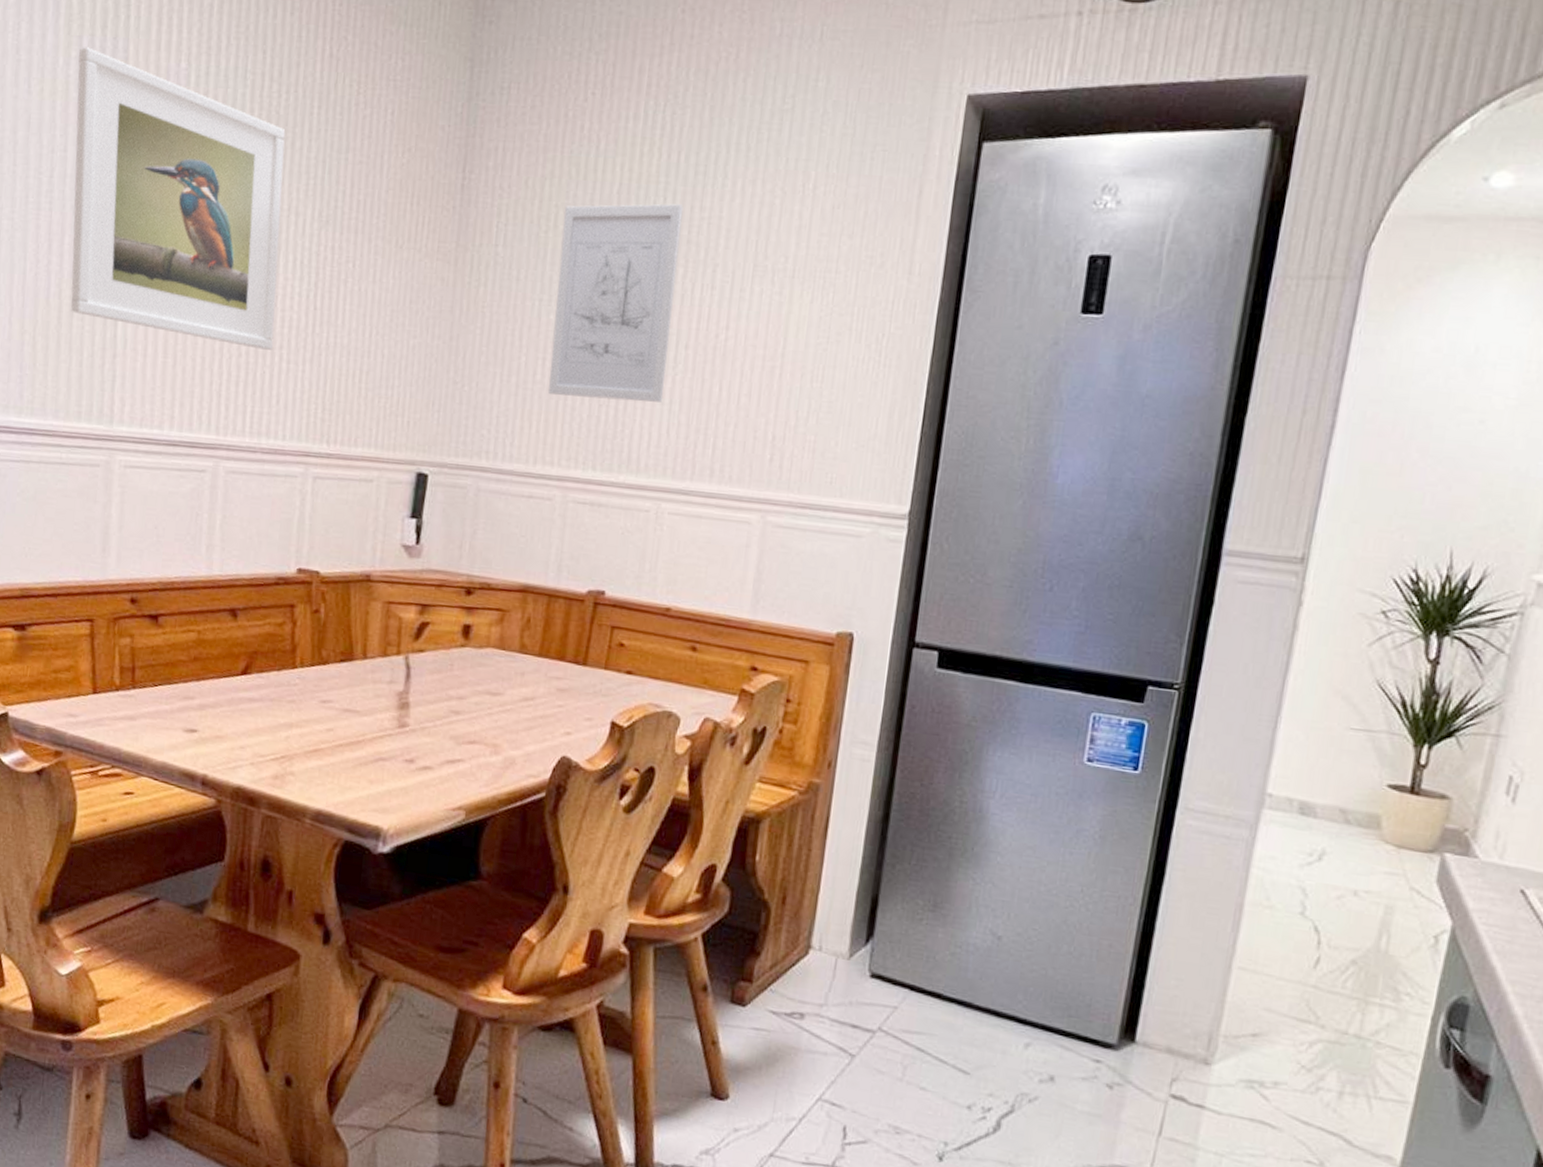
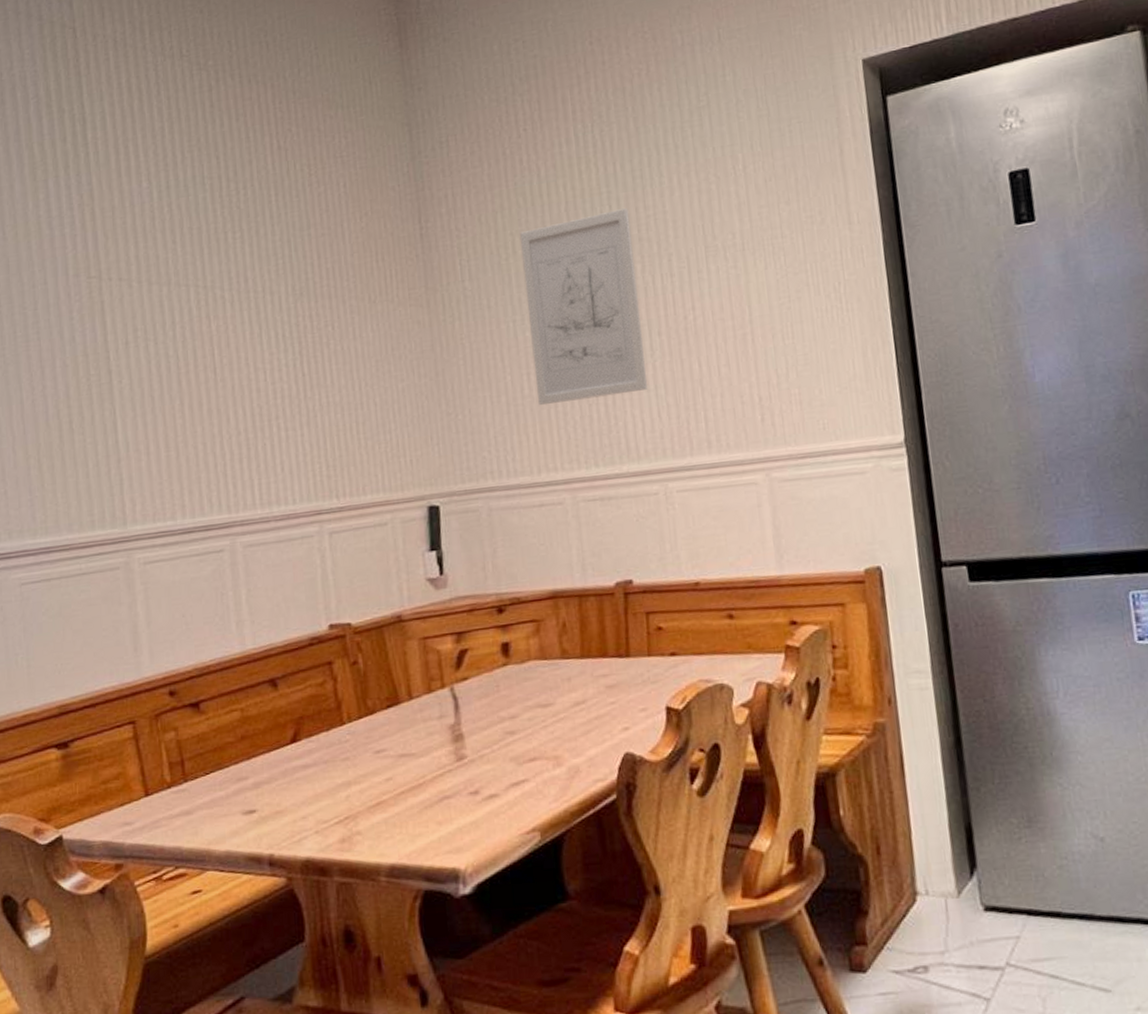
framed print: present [71,47,286,350] -> none [47,187,269,429]

